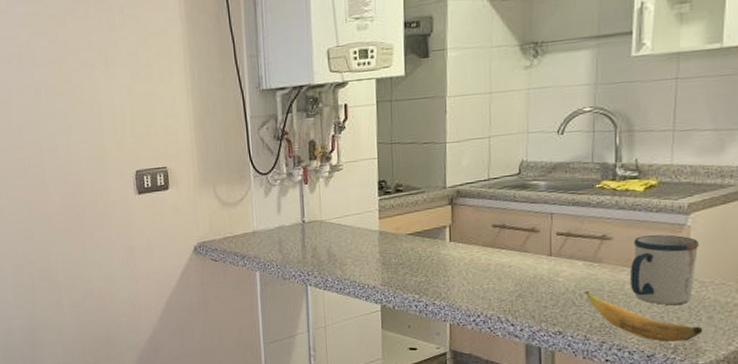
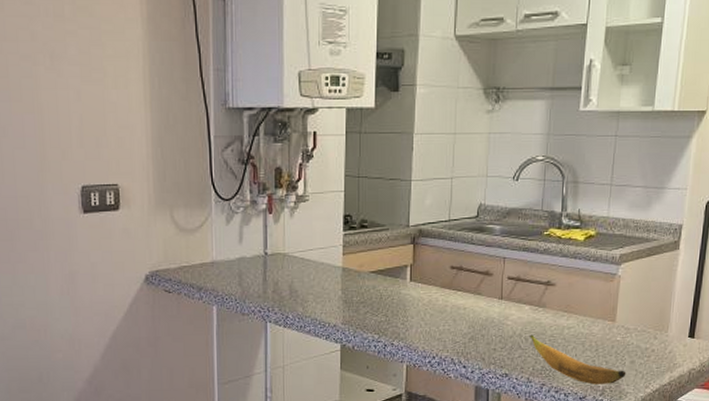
mug: present [630,234,700,305] -> none [569,283,627,349]

